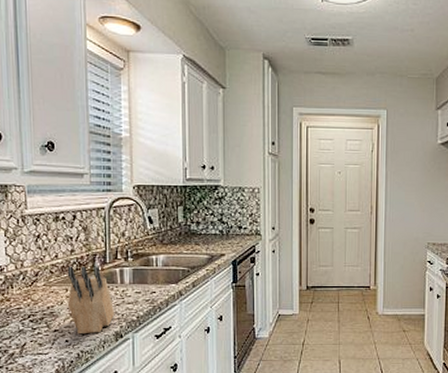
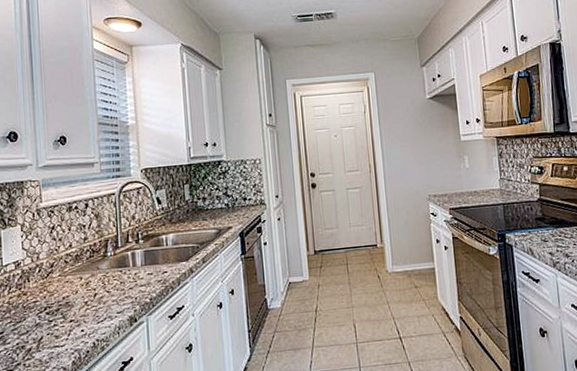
knife block: present [67,266,115,334] -> none [81,251,129,323]

